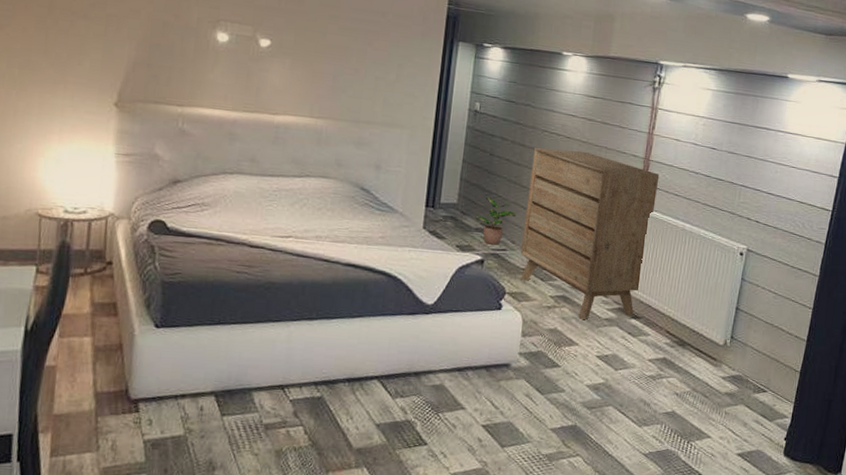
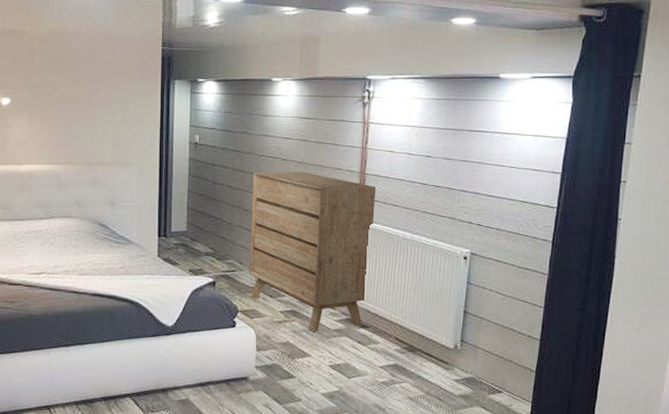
potted plant: present [475,196,517,245] -> none [204,222,242,267]

